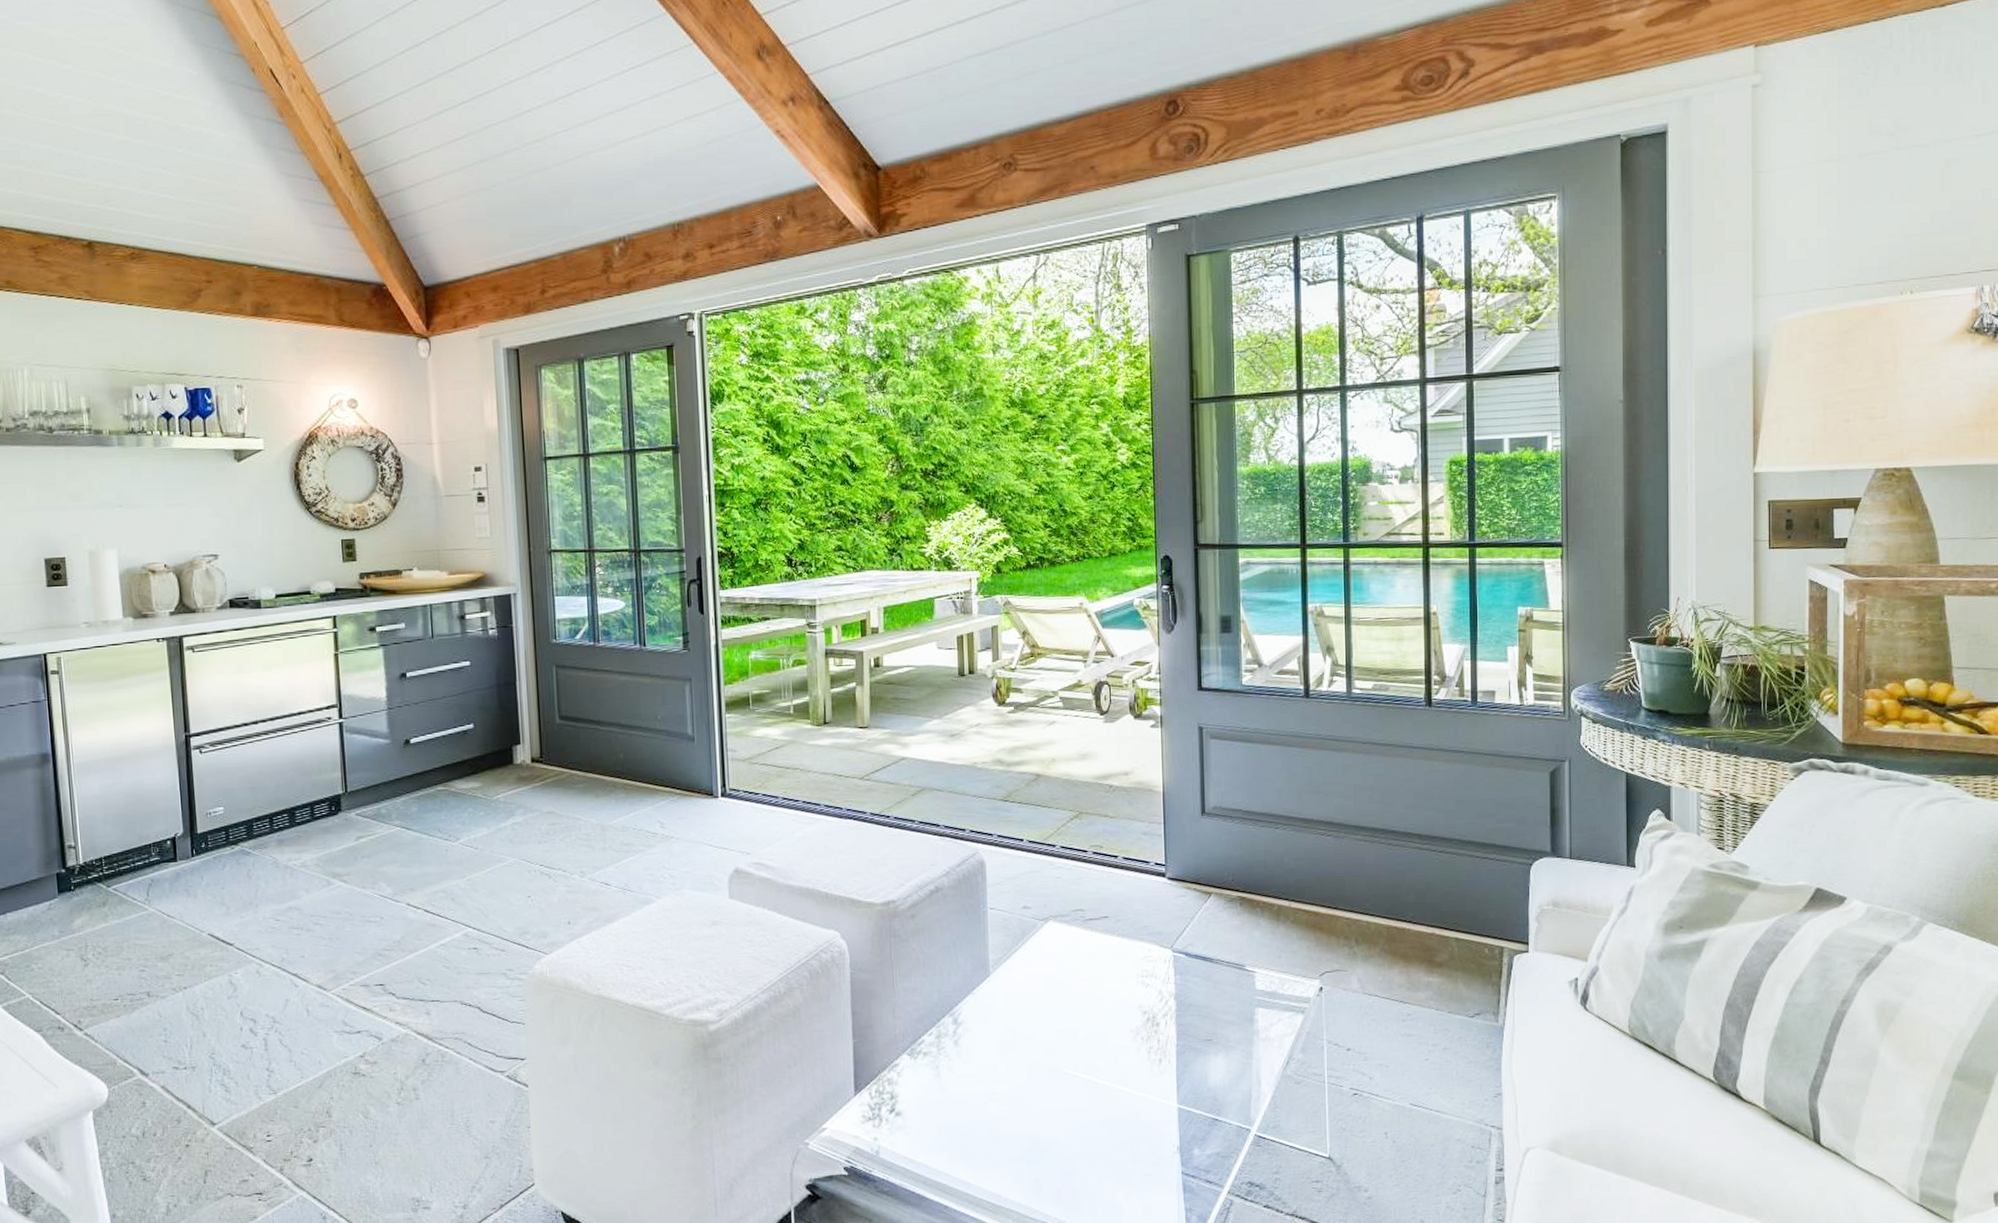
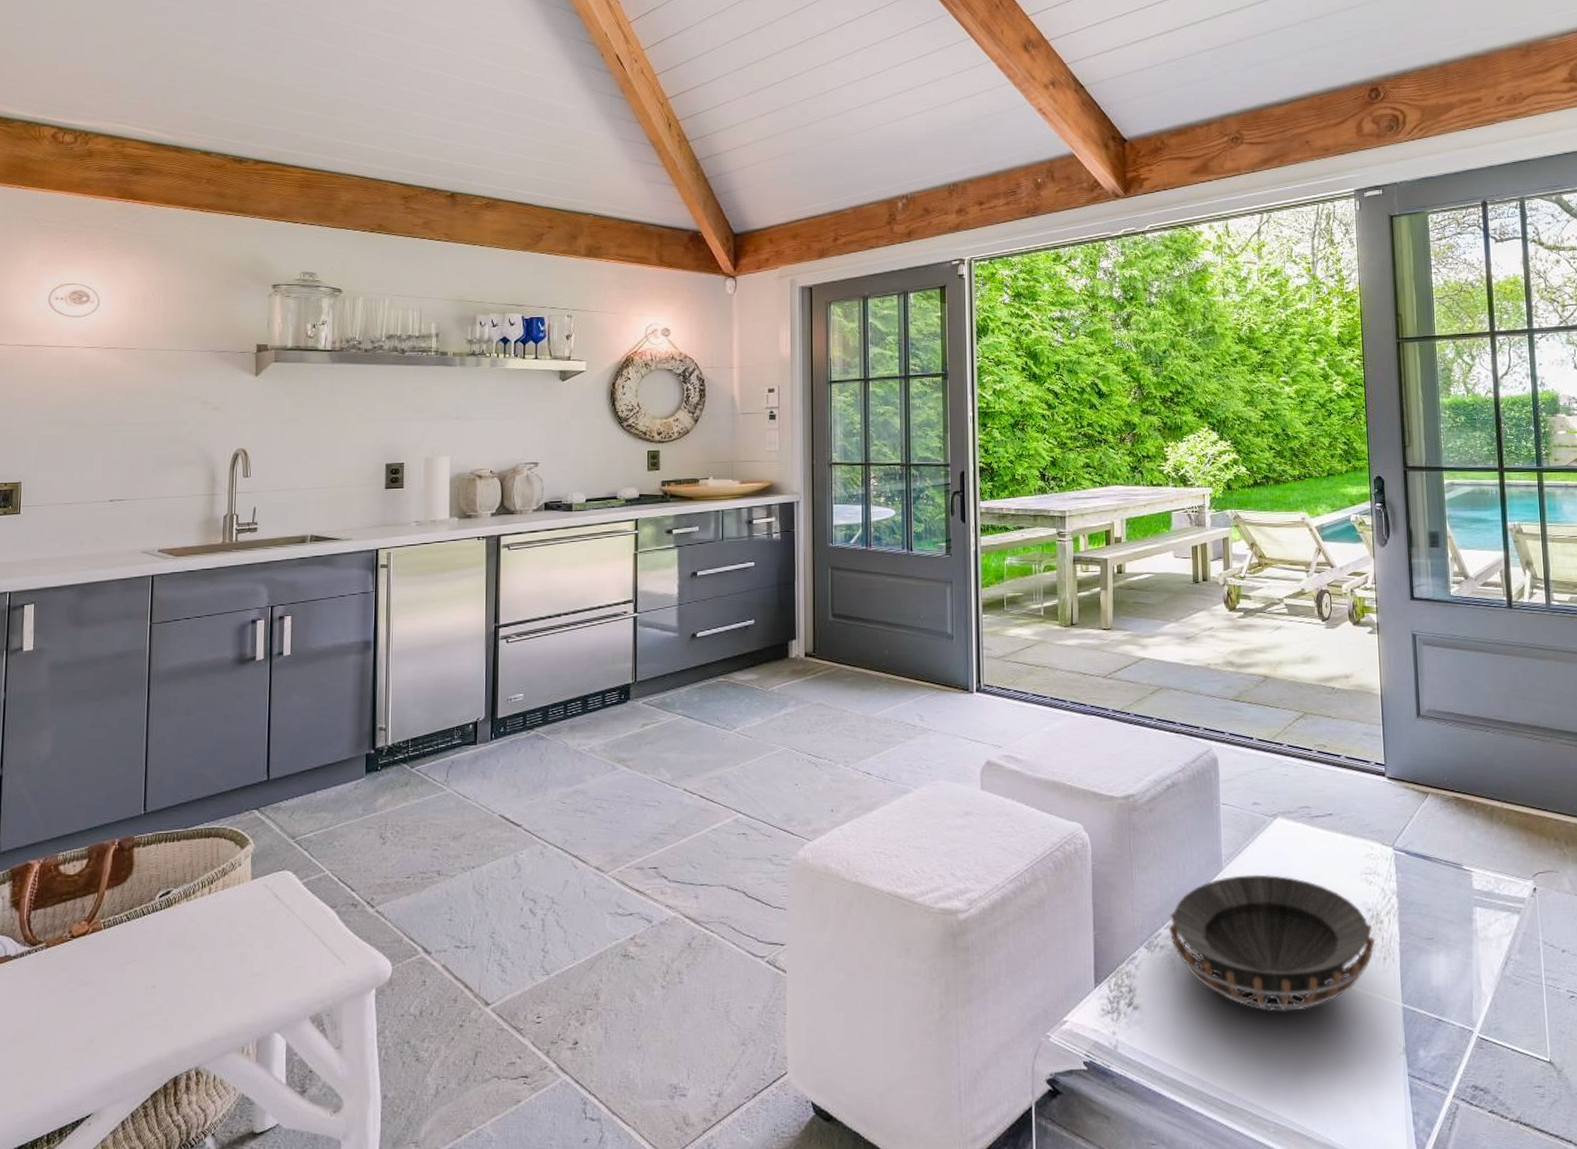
decorative bowl: none [932,979,1151,1114] -> present [1168,874,1376,1011]

